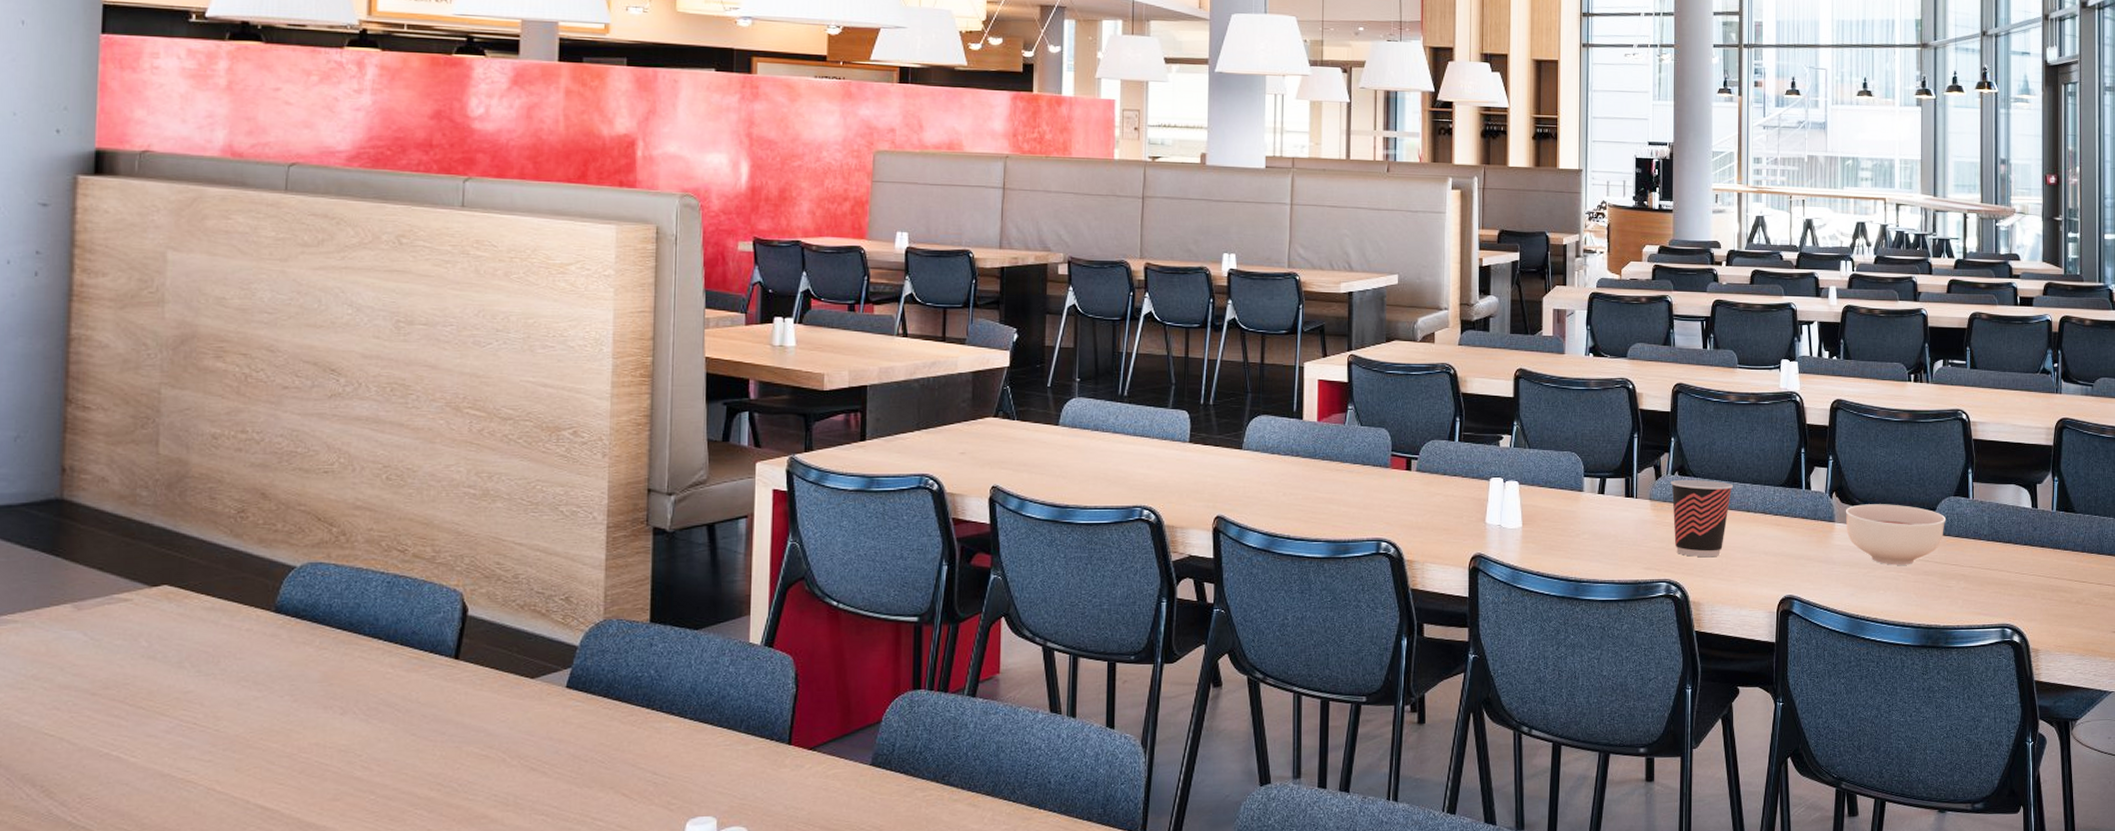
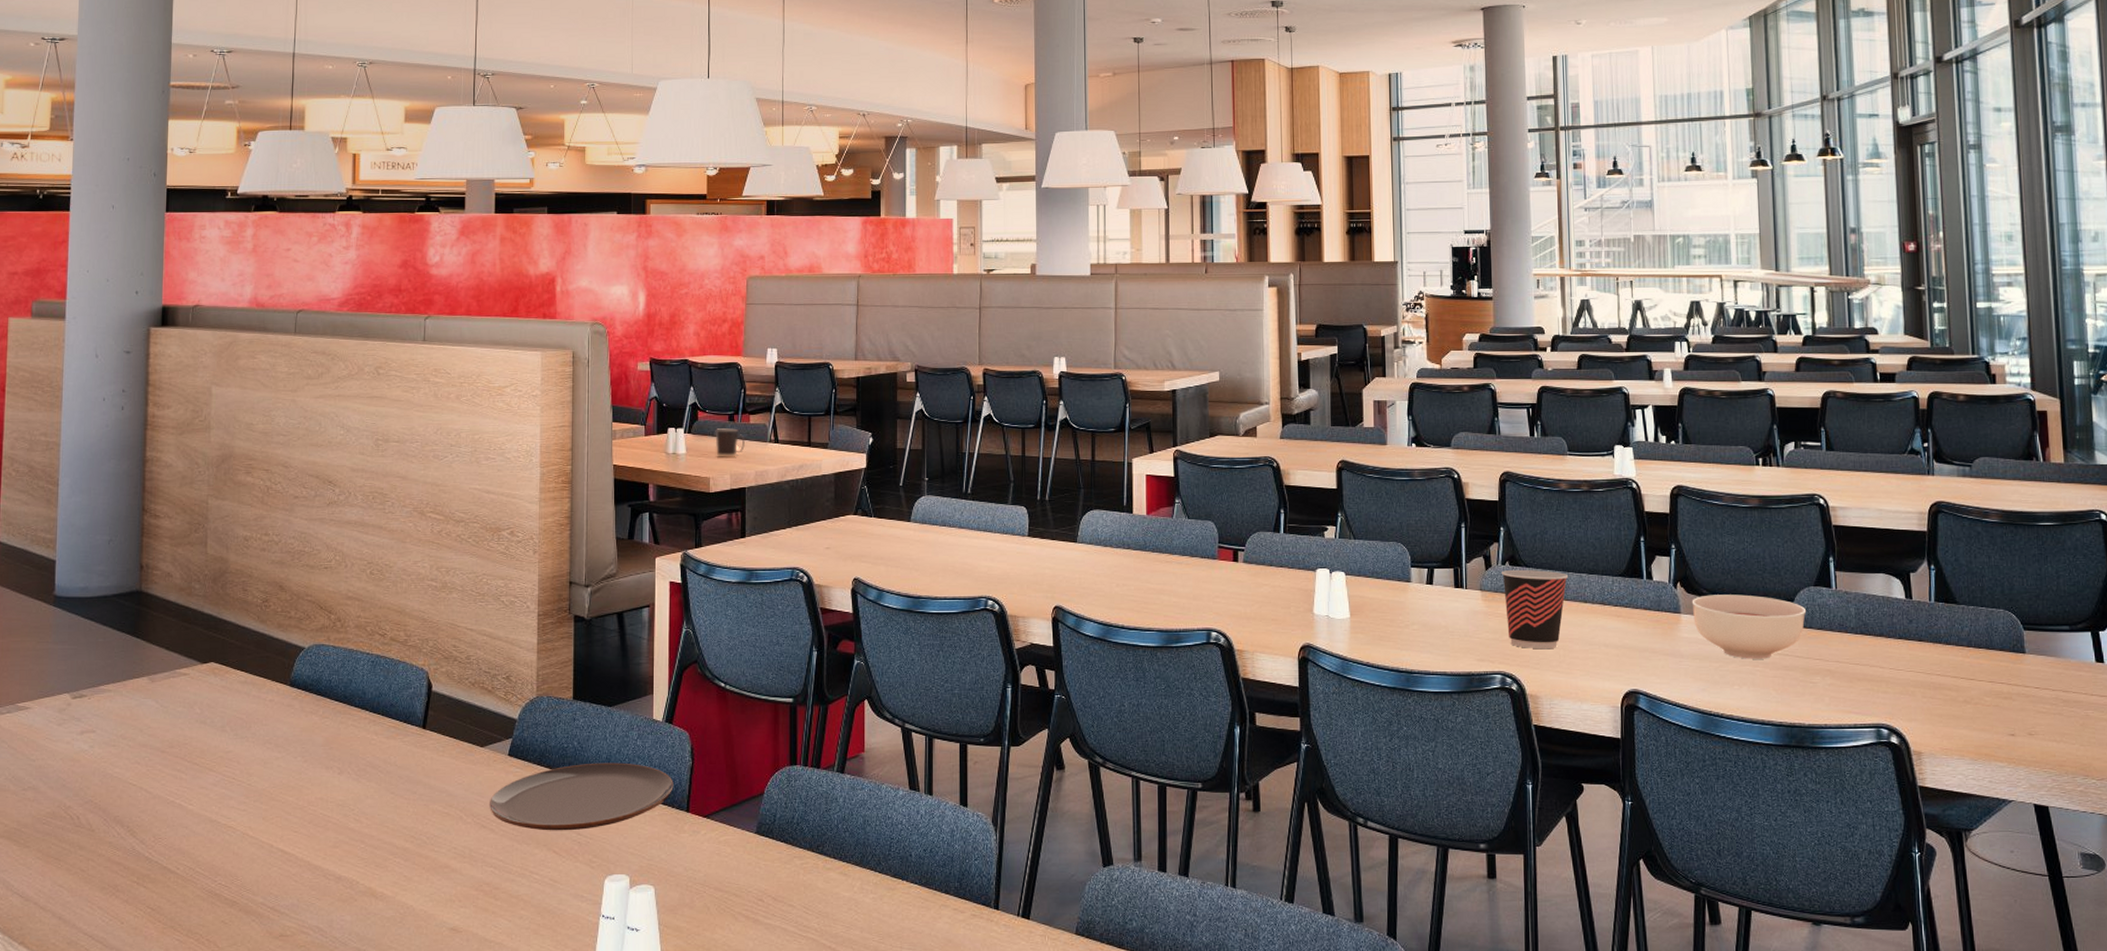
plate: none [540,692,773,772] -> present [488,762,674,831]
mug: none [831,319,869,352] -> present [715,428,746,457]

